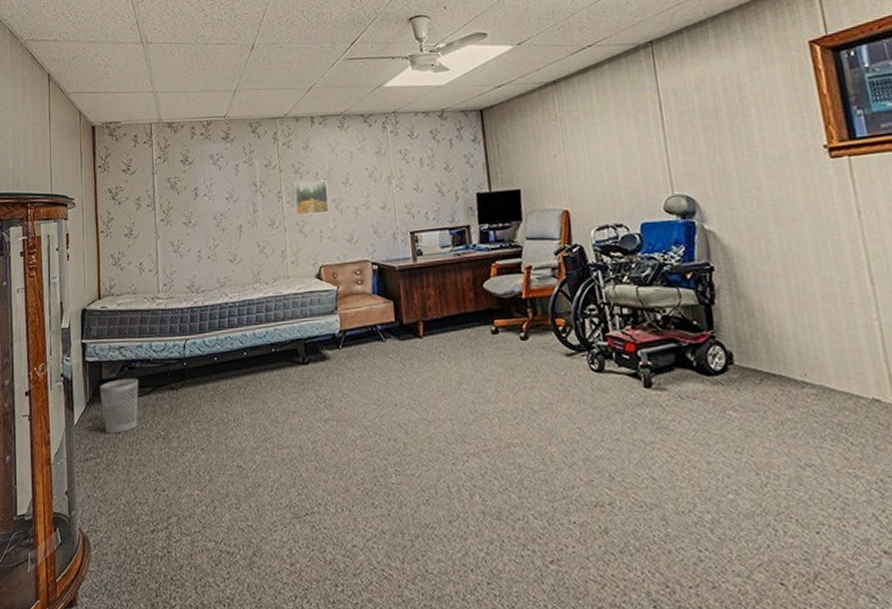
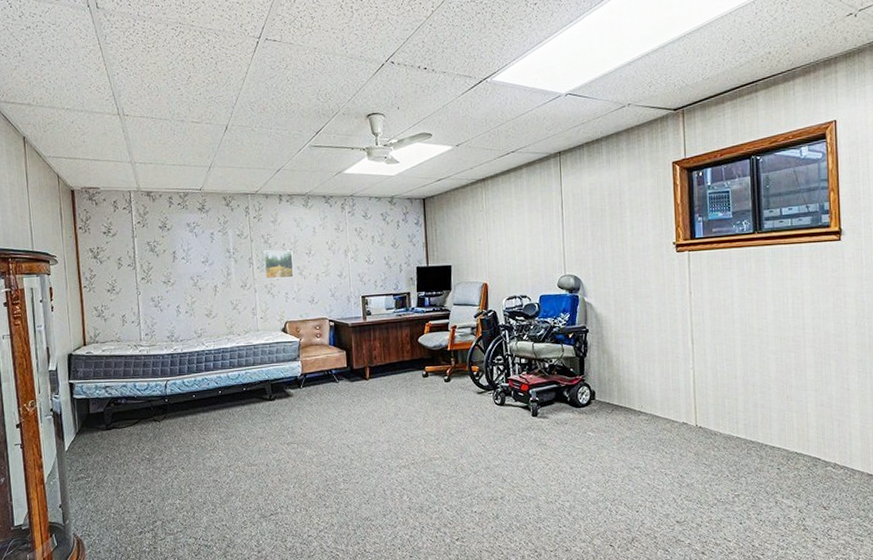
wastebasket: present [100,377,139,434] -> none [88,412,125,458]

